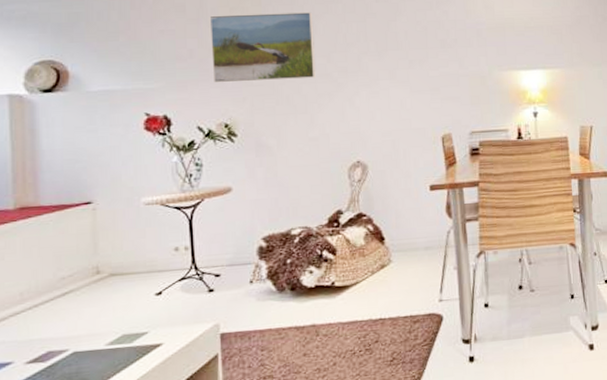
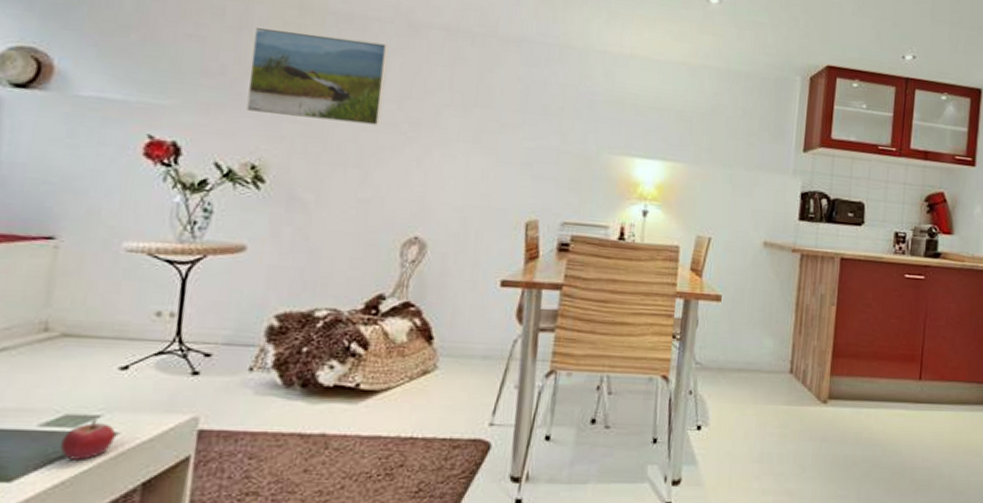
fruit: none [123,334,161,368] -> present [60,418,116,460]

